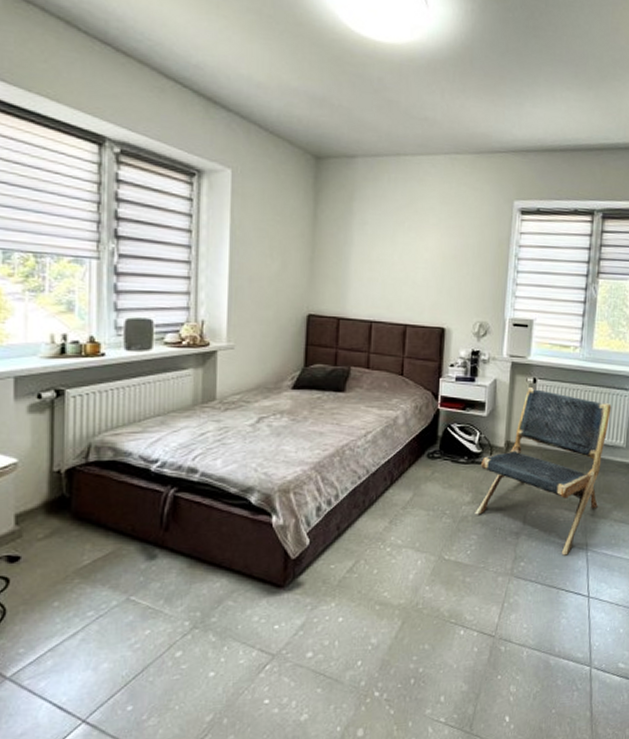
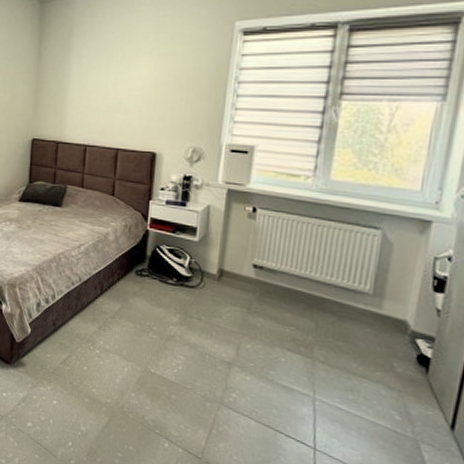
lounge chair: present [475,386,612,556] -> none [182,215,354,399]

